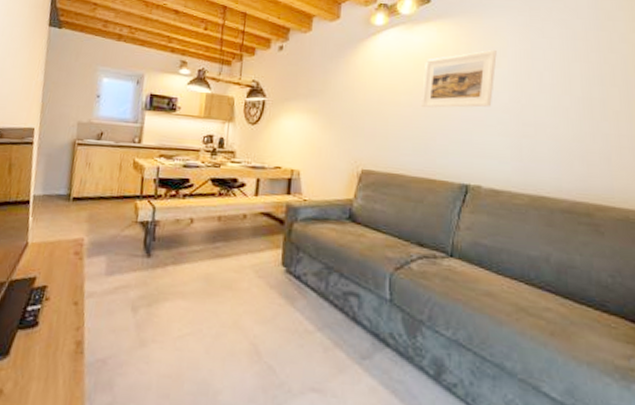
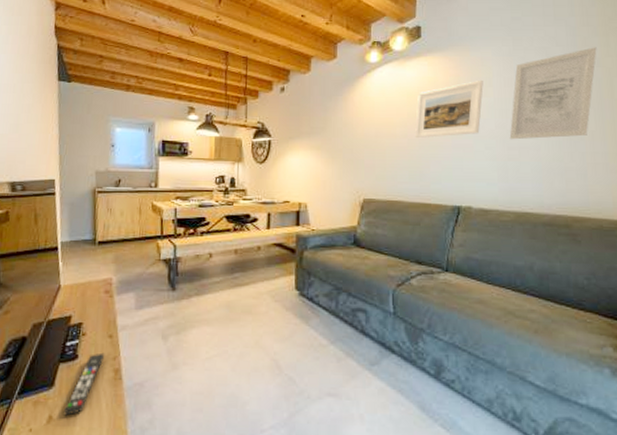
remote control: none [15,321,68,391] -> present [63,352,105,416]
wall art: none [524,22,622,117] -> present [509,47,597,140]

